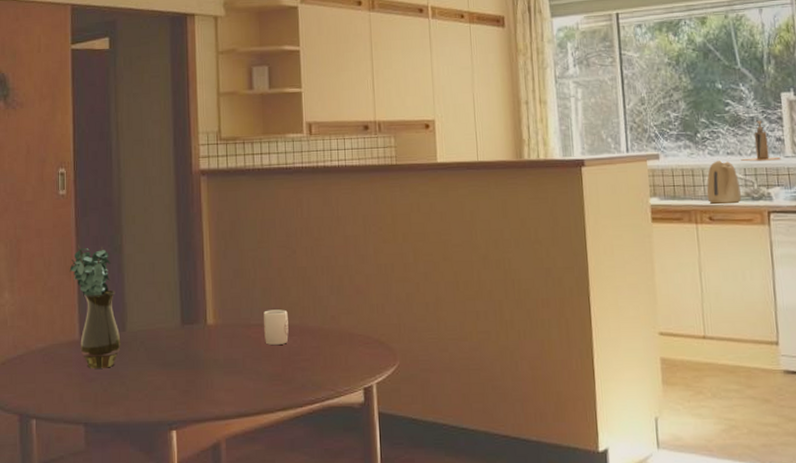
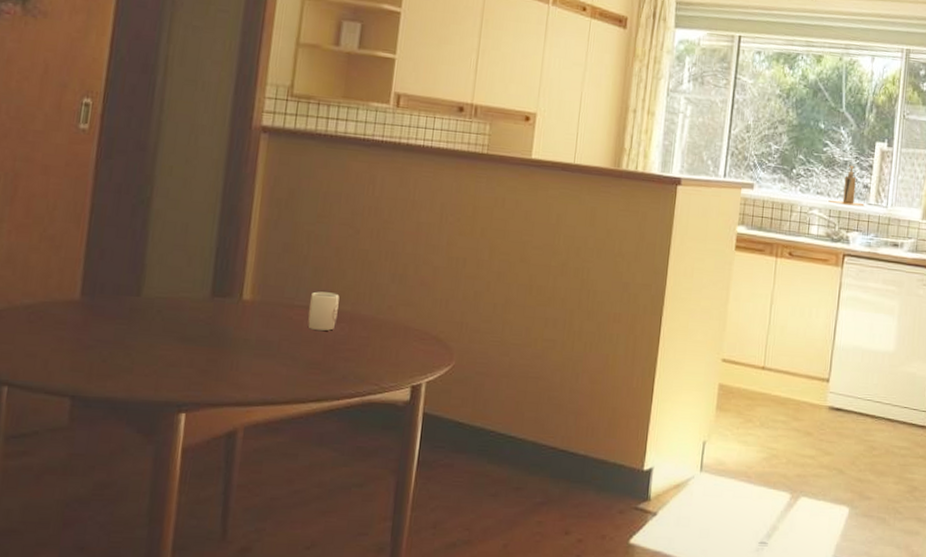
vase: present [69,244,121,369] -> none [78,189,135,336]
kettle: present [706,160,742,205] -> none [791,198,823,243]

